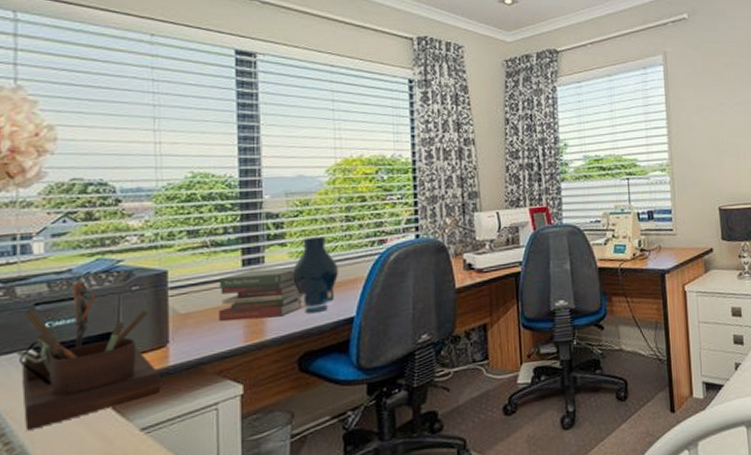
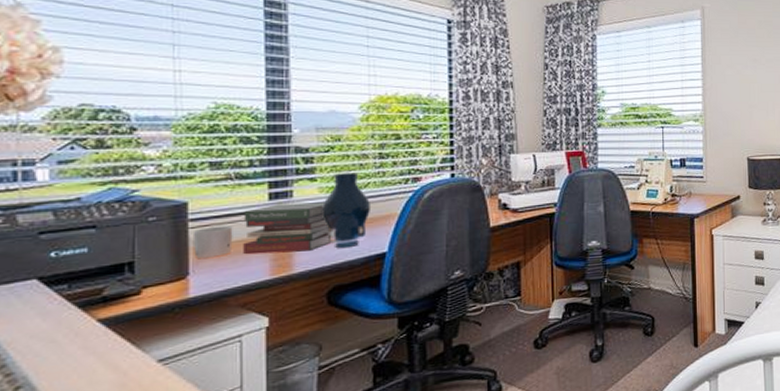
desk organizer: present [16,281,161,430] -> none [18,211,180,361]
mug: none [172,293,209,327] -> present [192,225,233,260]

